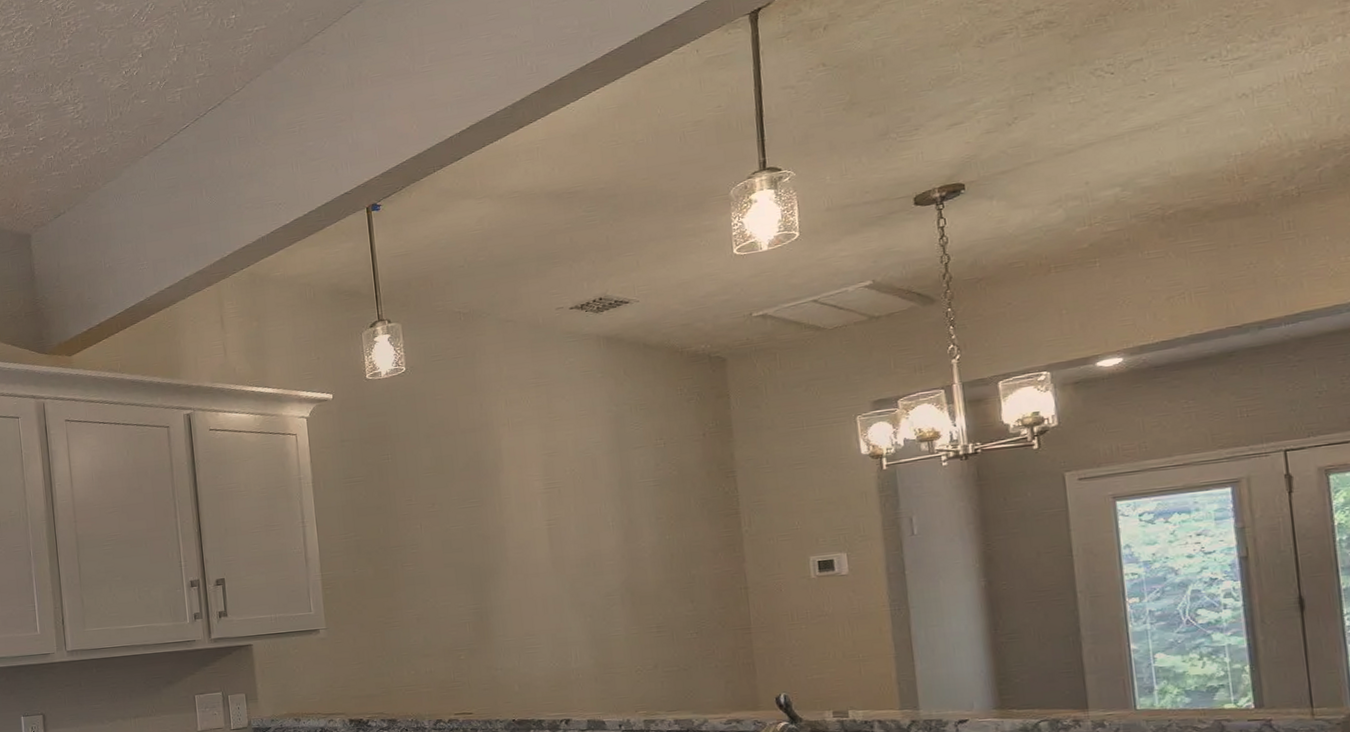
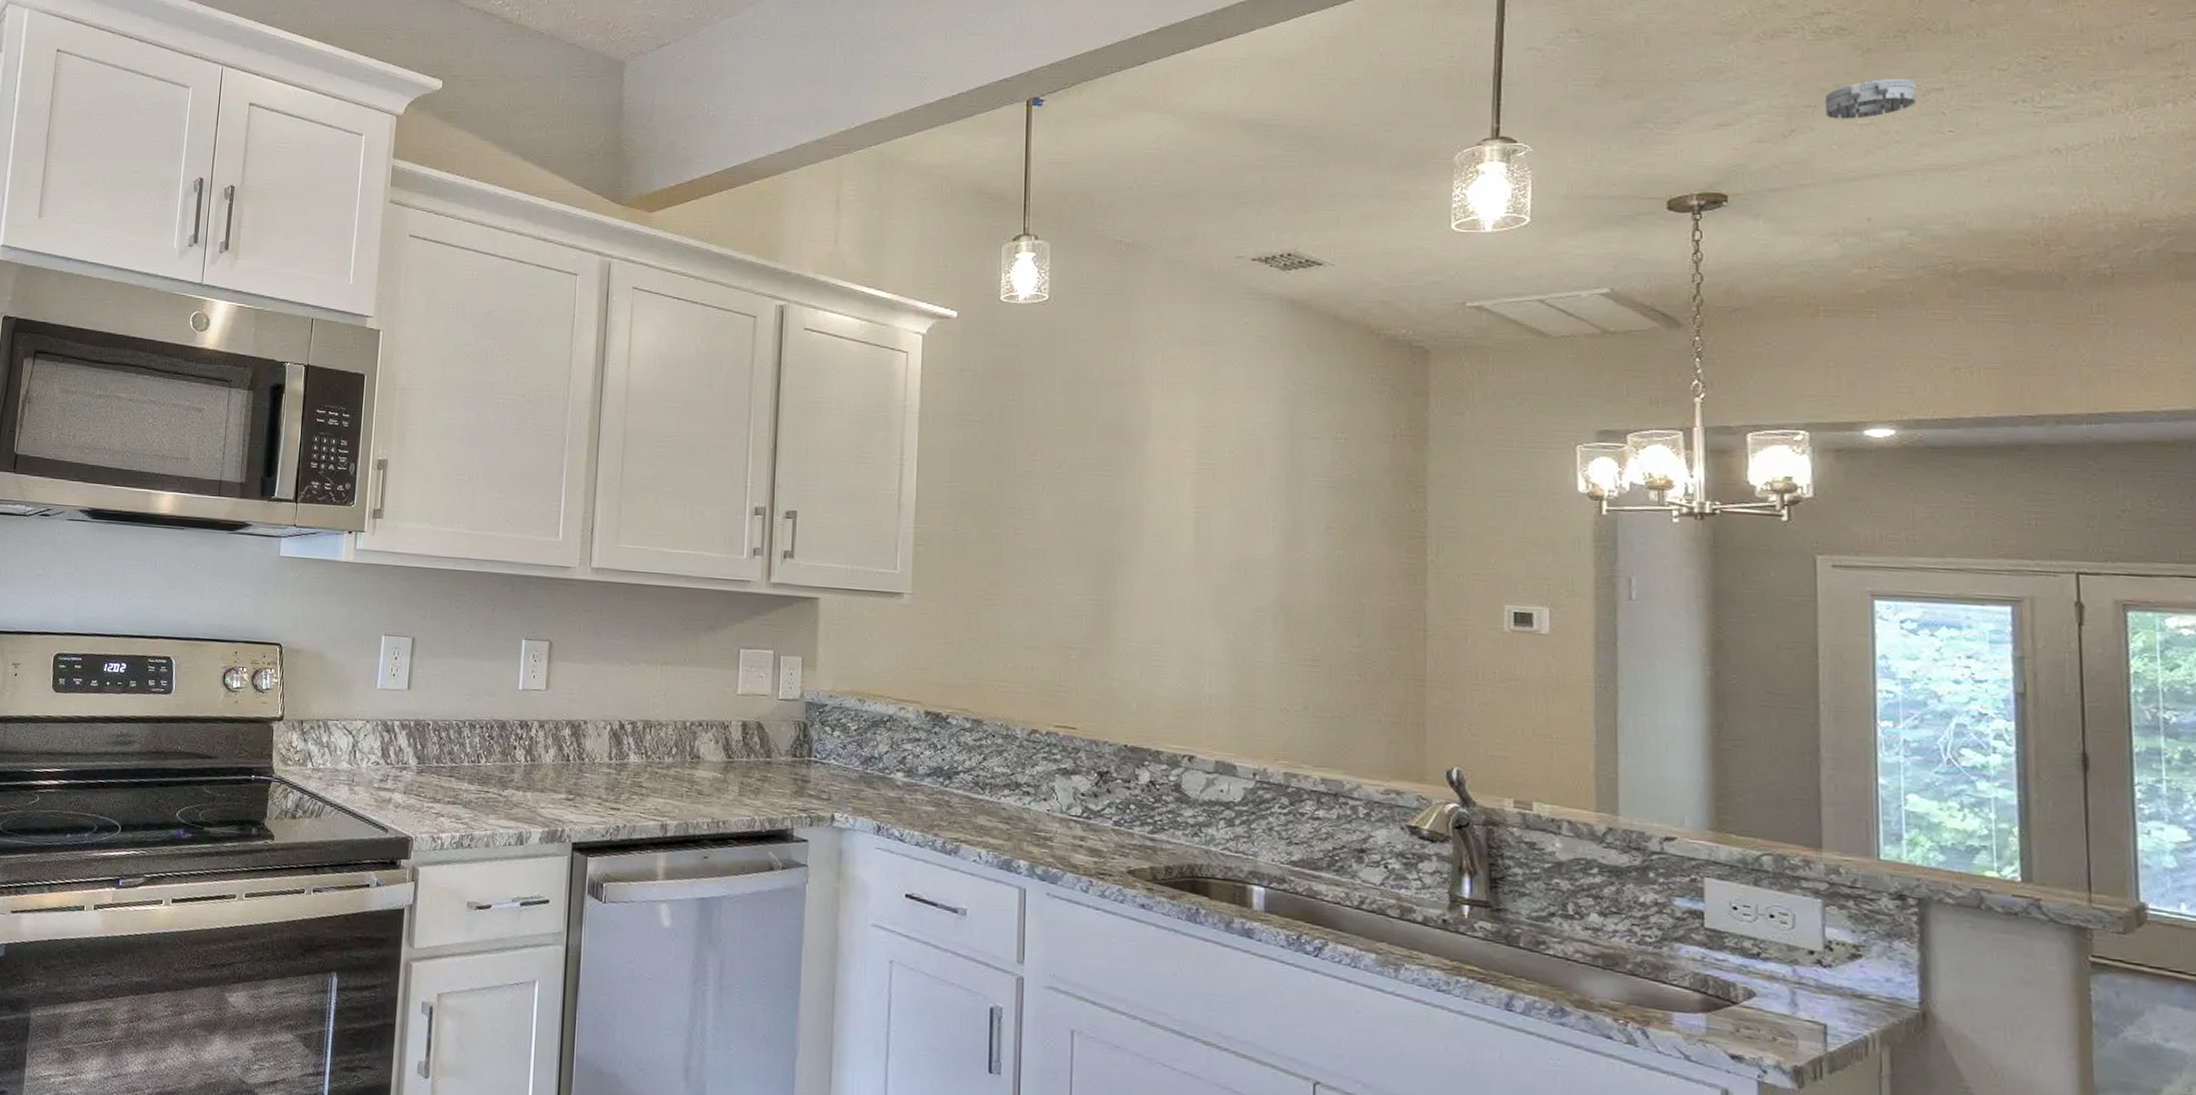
smoke detector: none [1040,56,1120,103] -> present [1824,78,1917,119]

